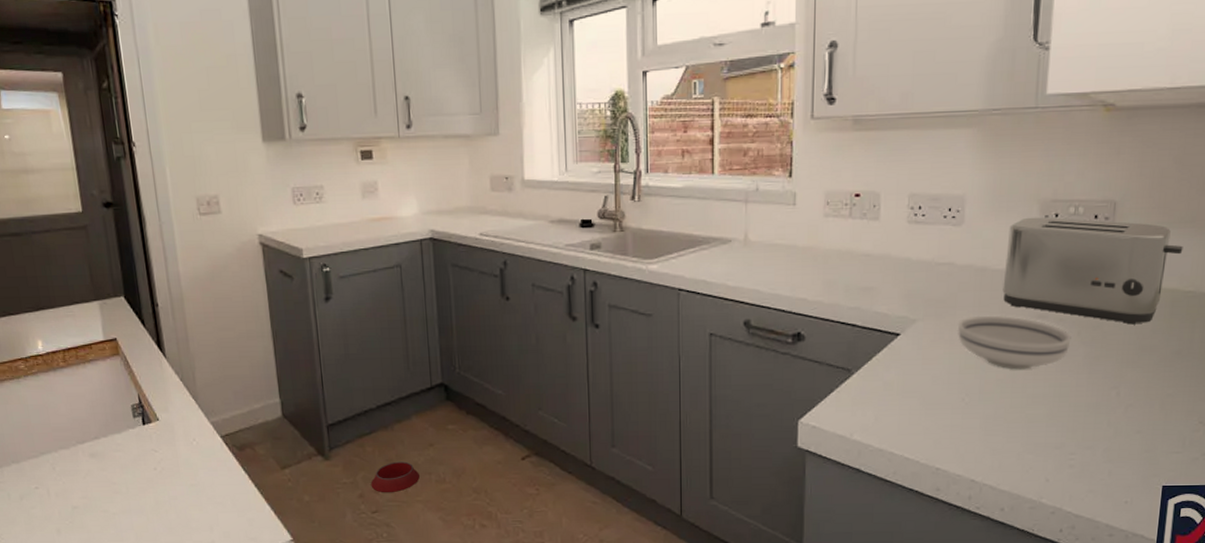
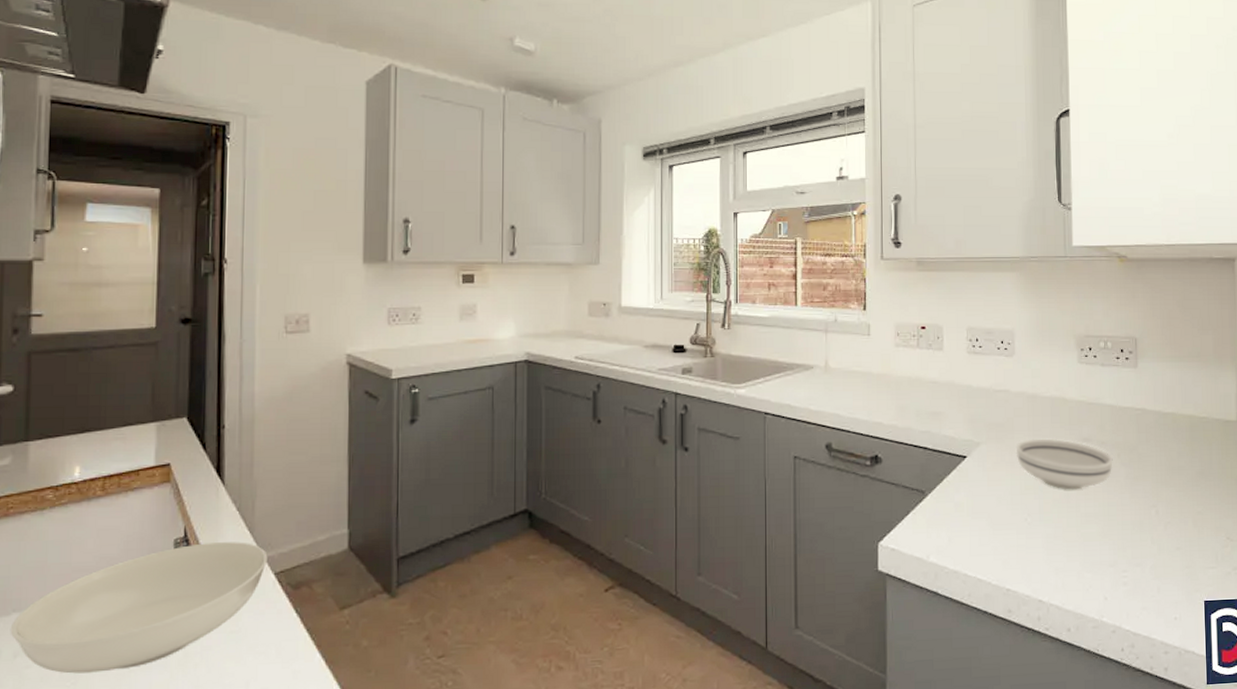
bowl: none [12,408,213,514] -> present [10,542,268,674]
pet bowl: present [371,461,420,492] -> none [439,597,494,633]
toaster: present [1002,217,1183,325] -> none [1051,350,1194,447]

